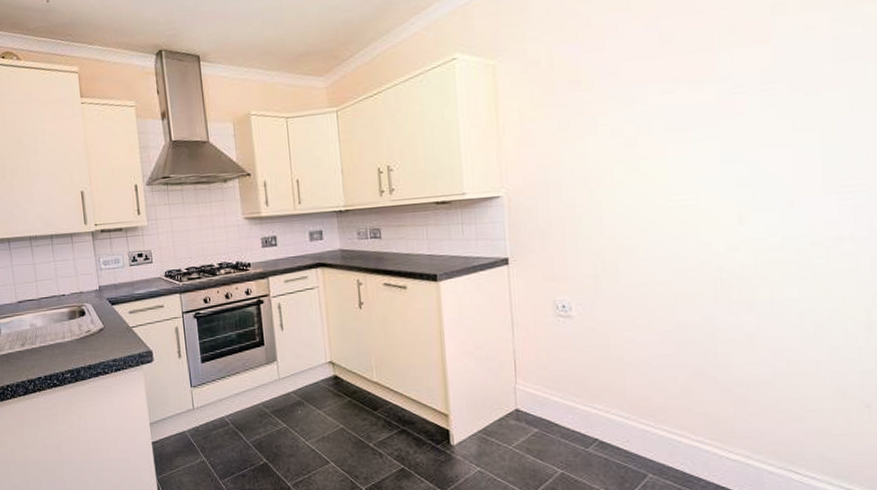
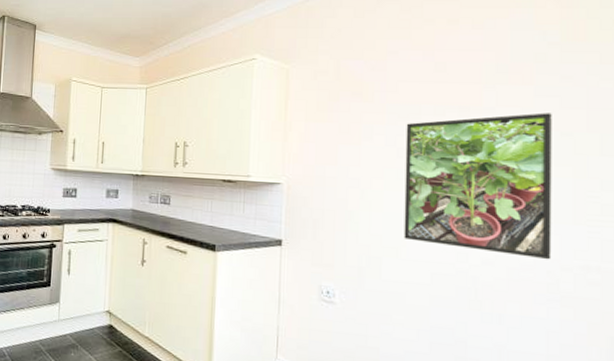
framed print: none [633,72,801,238] -> present [404,112,552,260]

